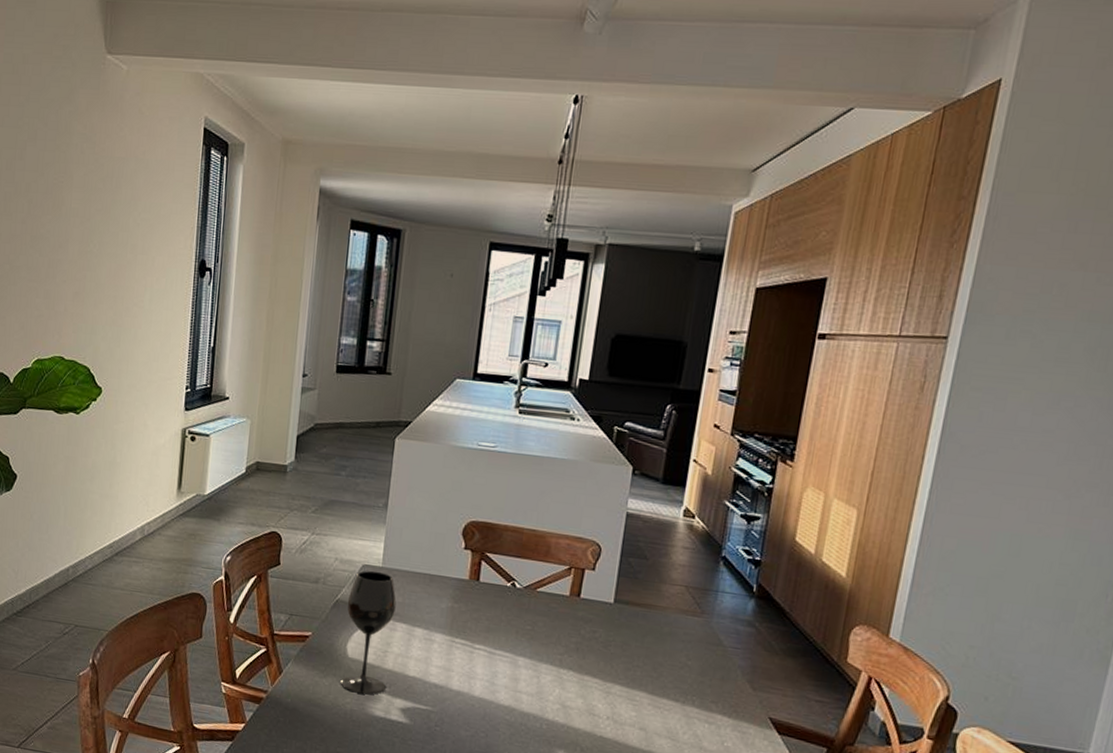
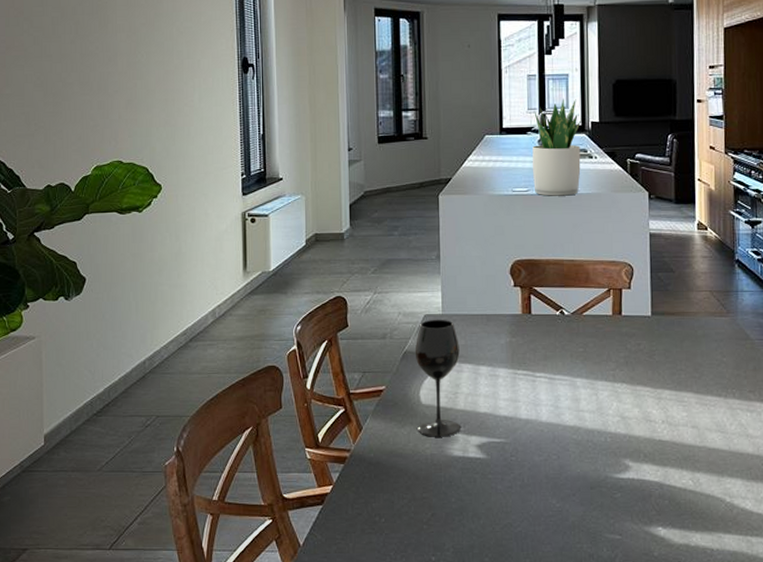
planter: none [502,348,569,459] -> present [532,98,582,196]

